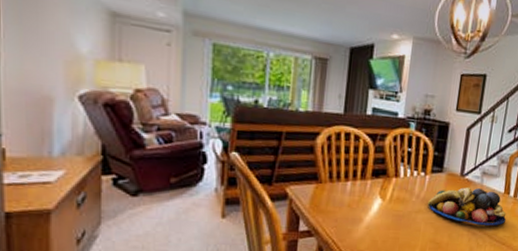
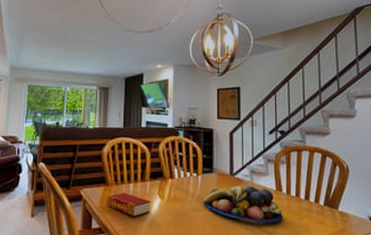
book: none [318,192,371,218] -> present [107,193,151,216]

